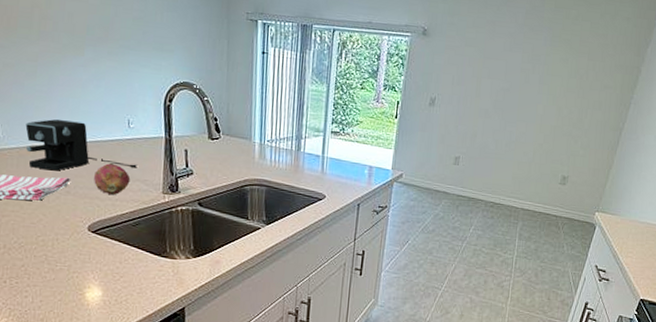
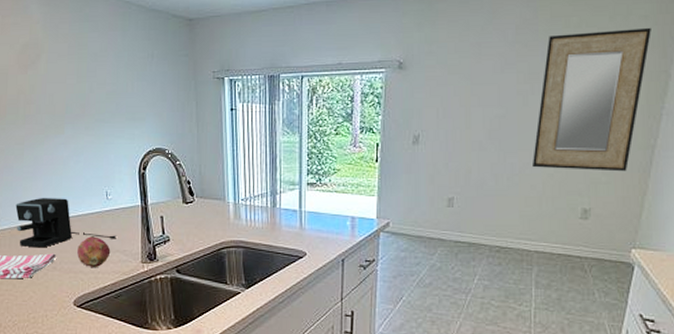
home mirror: none [527,24,631,148] -> present [533,27,651,172]

